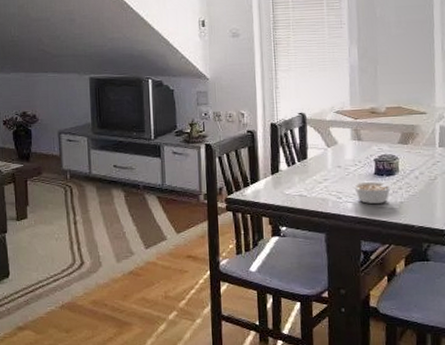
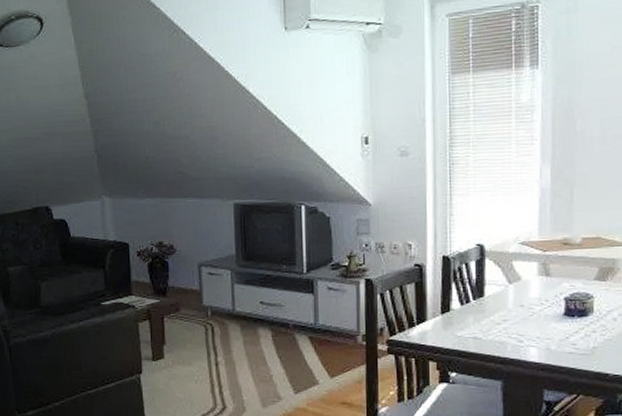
legume: present [353,179,396,204] -> none [537,321,589,348]

